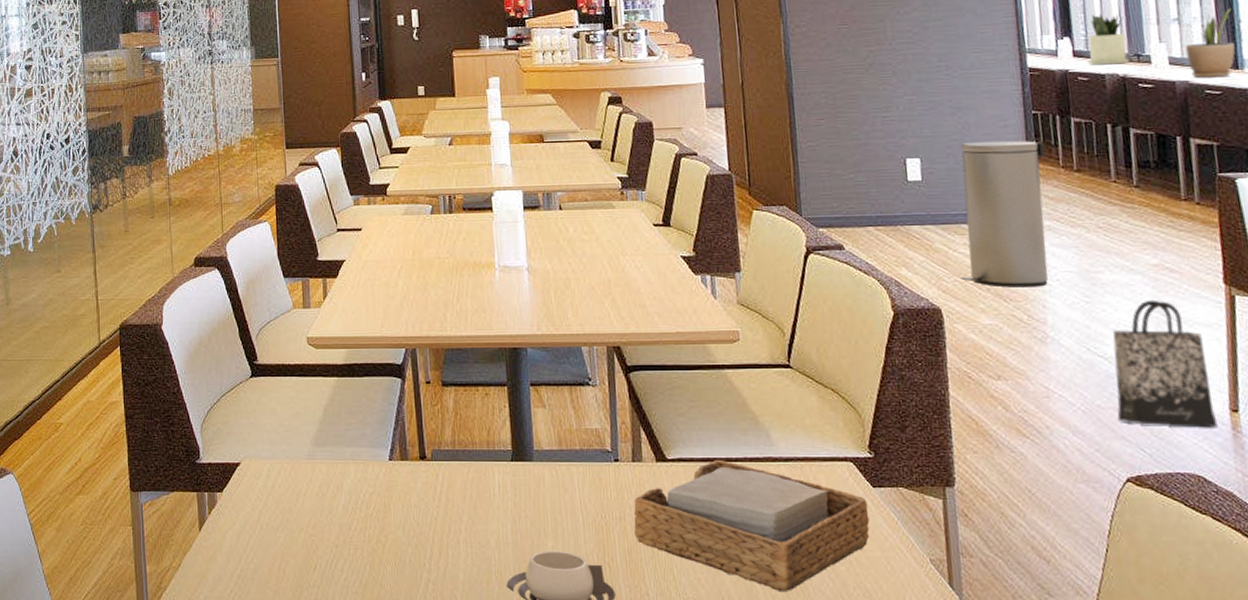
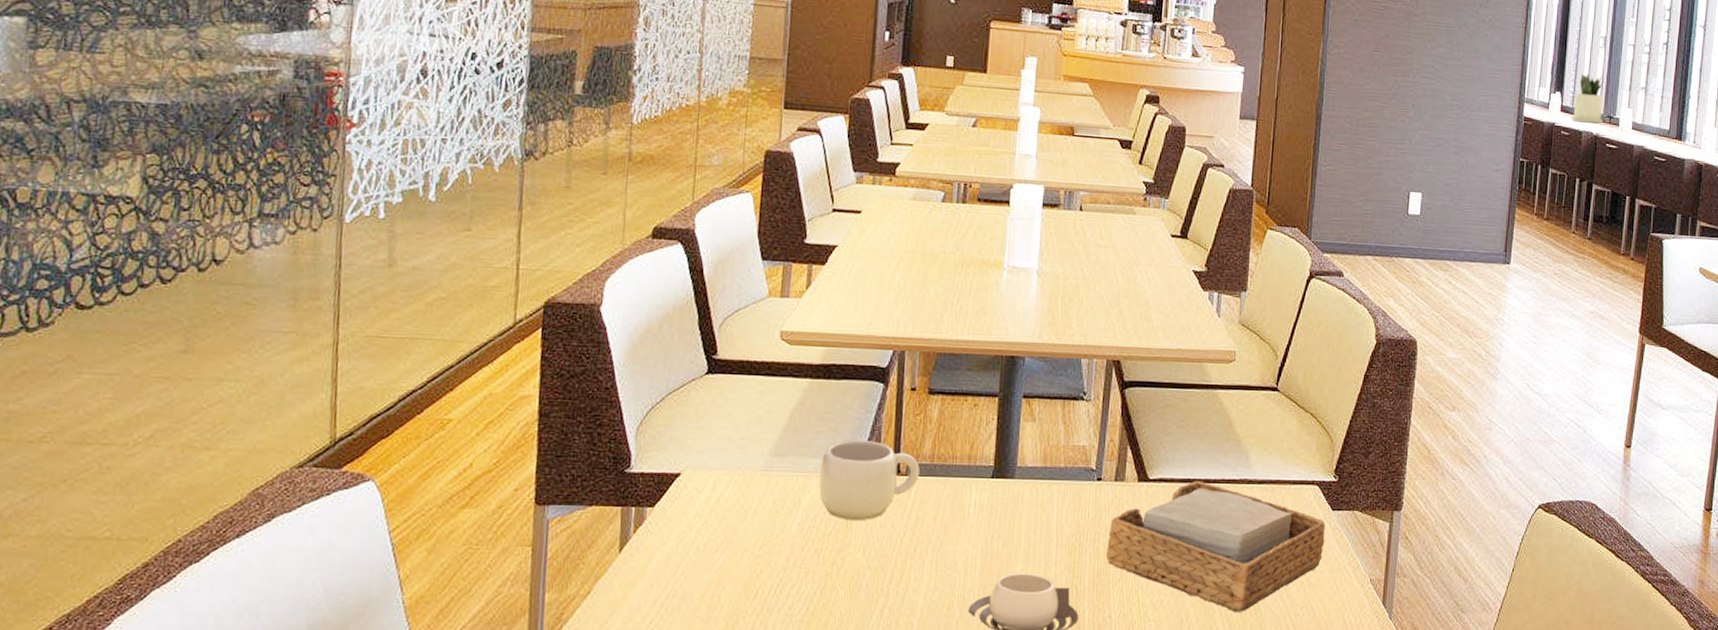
mug: none [355,429,444,503] -> present [819,439,920,521]
pedal bin: present [961,140,1048,288] -> none [1437,182,1526,326]
shopping bag: present [1112,299,1218,428] -> none [1540,343,1615,461]
potted plant: present [1185,8,1236,78] -> none [1646,84,1685,147]

